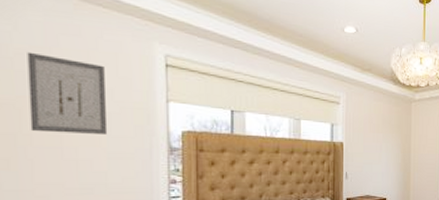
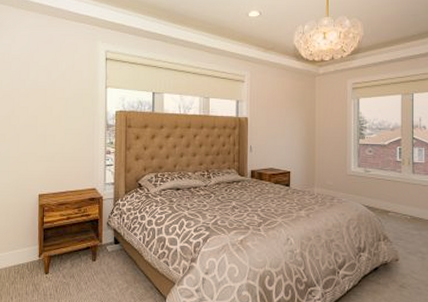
wall art: present [27,51,108,134] -> none [19,57,66,115]

